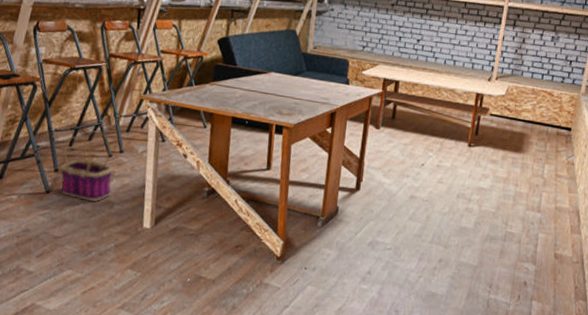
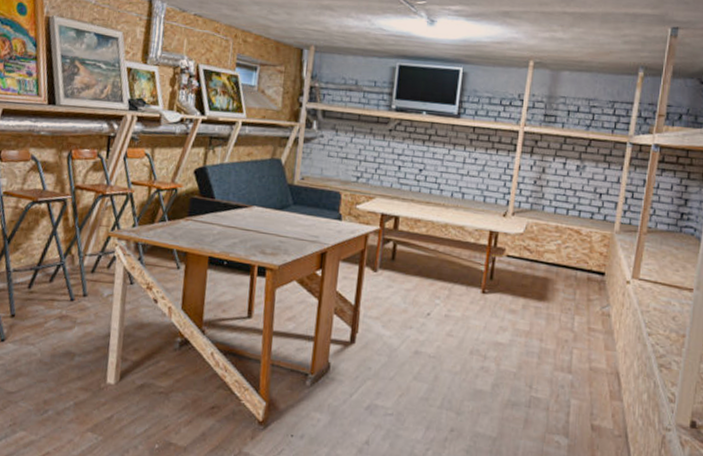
basket: present [60,130,112,202] -> none [17,271,74,352]

